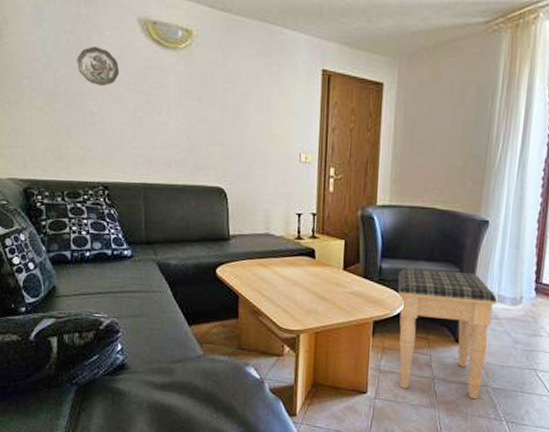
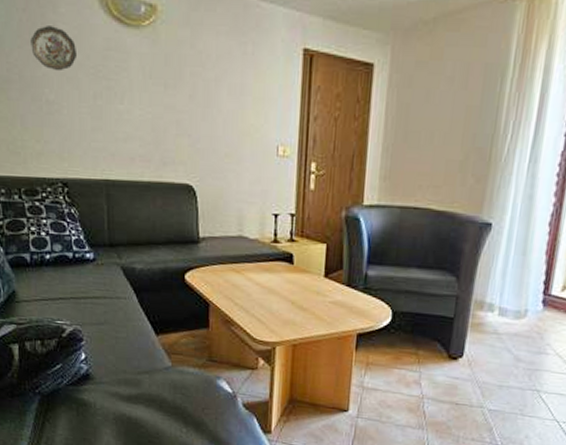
footstool: present [398,268,498,400] -> none [384,276,499,422]

